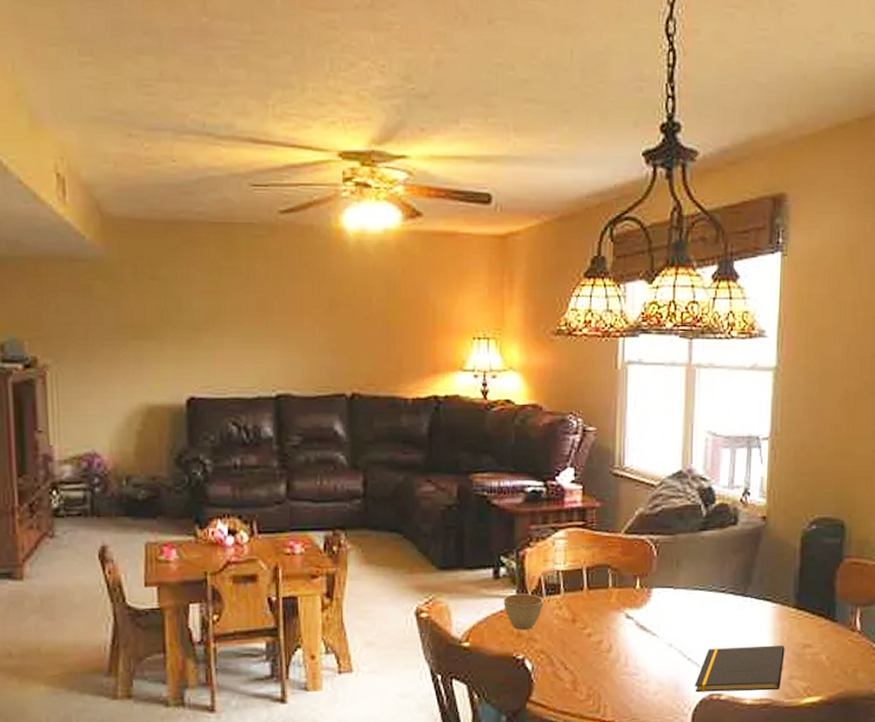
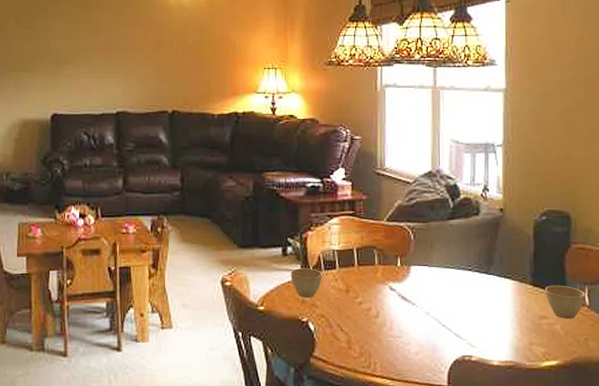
notepad: present [695,645,785,693] -> none [449,315,525,354]
cup: none [810,607,857,648] -> present [545,285,585,319]

